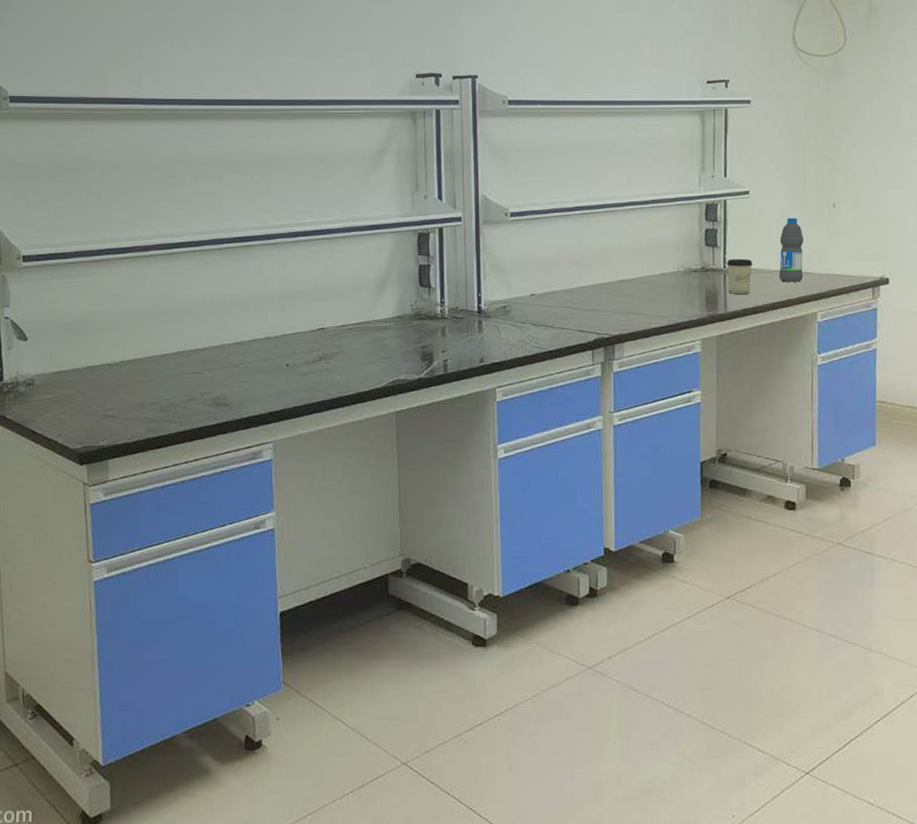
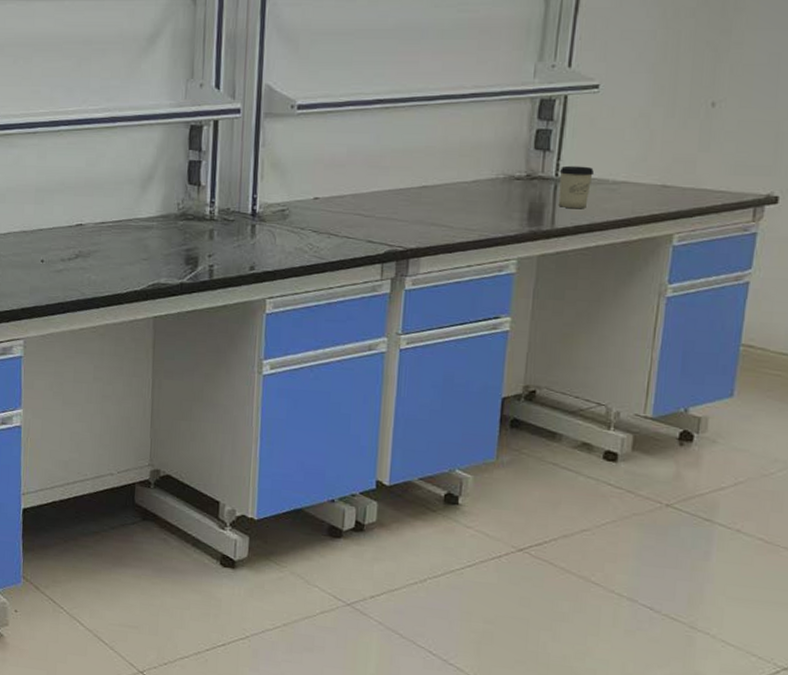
water bottle: present [779,218,804,282] -> none [627,118,667,197]

